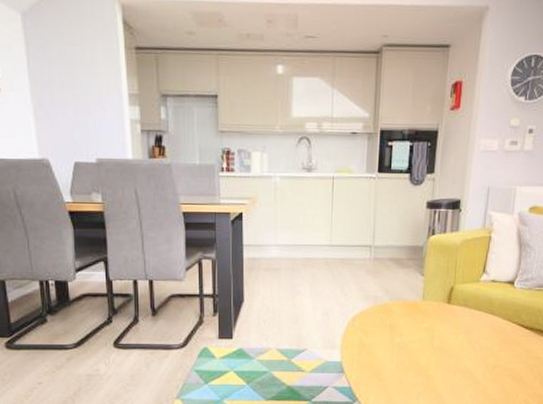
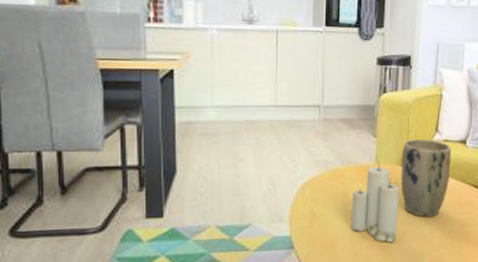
candle: none [398,299,446,374] -> present [351,162,400,243]
plant pot: none [446,279,499,353] -> present [400,139,452,218]

